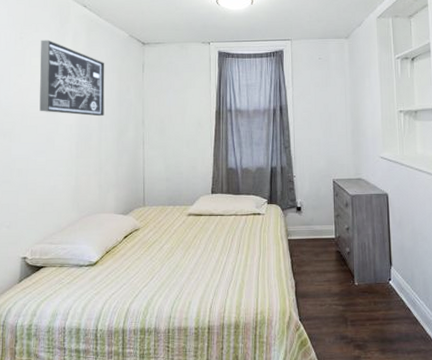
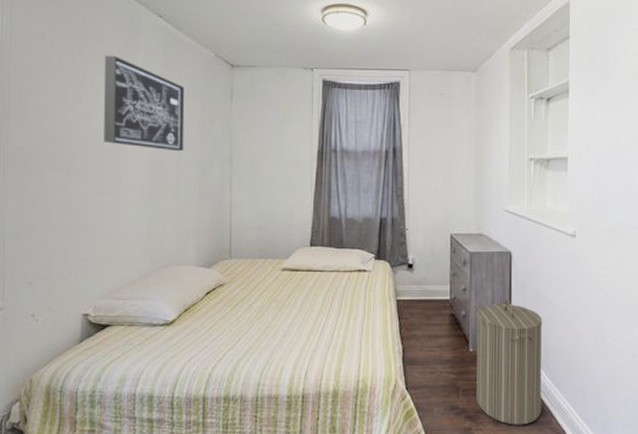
laundry hamper: none [360,237,424,353] -> present [476,299,543,425]

